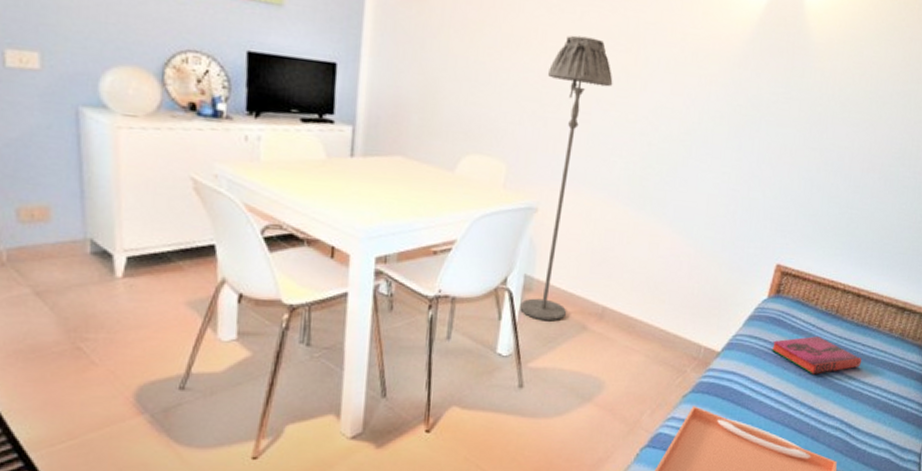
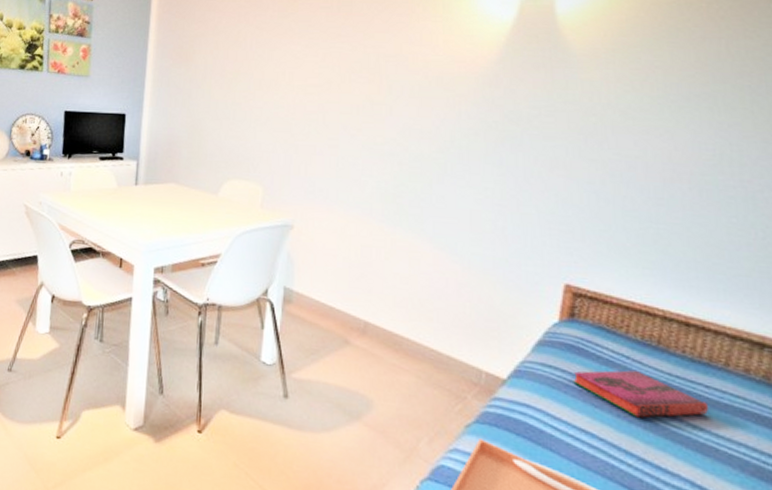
floor lamp: present [520,35,613,321] -> none [281,74,358,333]

